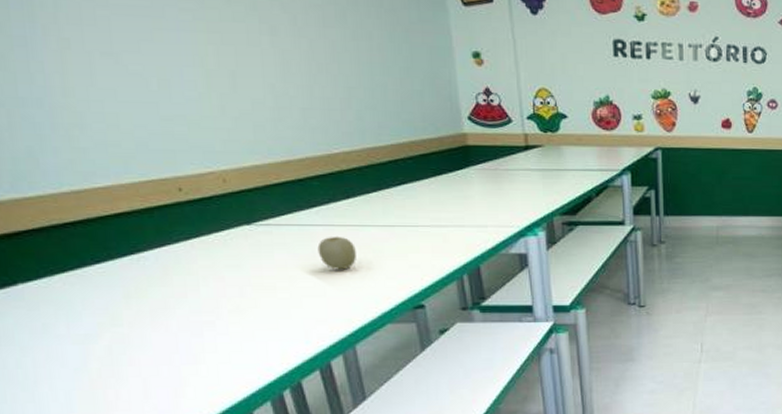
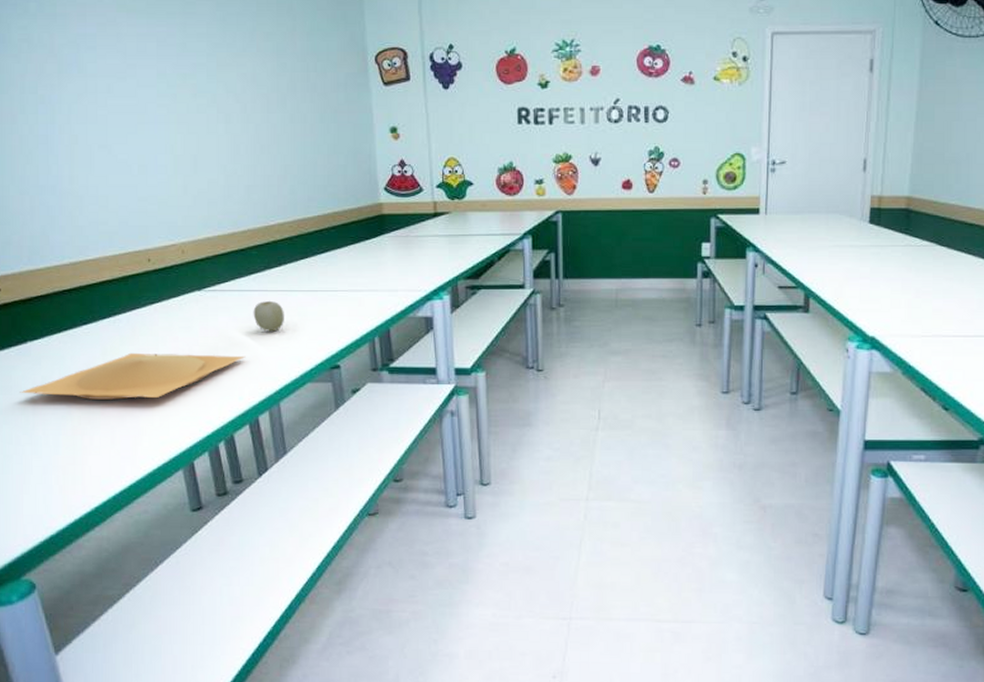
plate: none [12,294,311,349] -> present [20,352,246,400]

